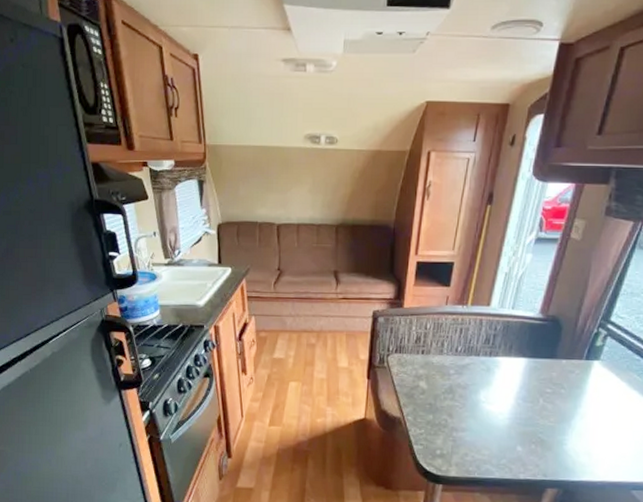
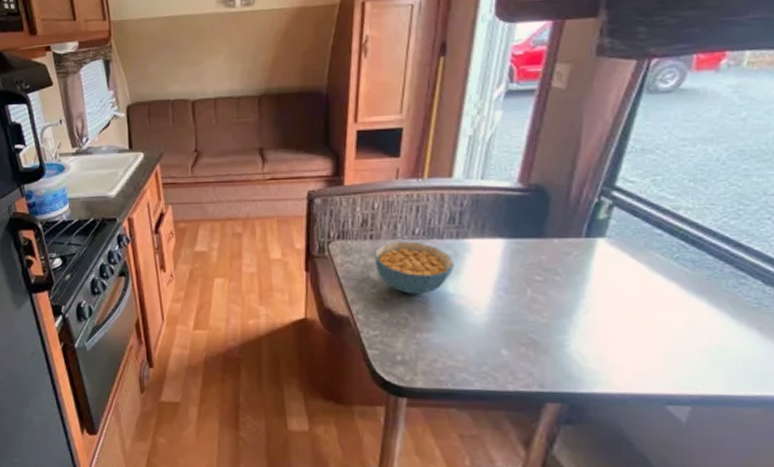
cereal bowl: none [424,356,486,401] -> present [374,241,454,295]

